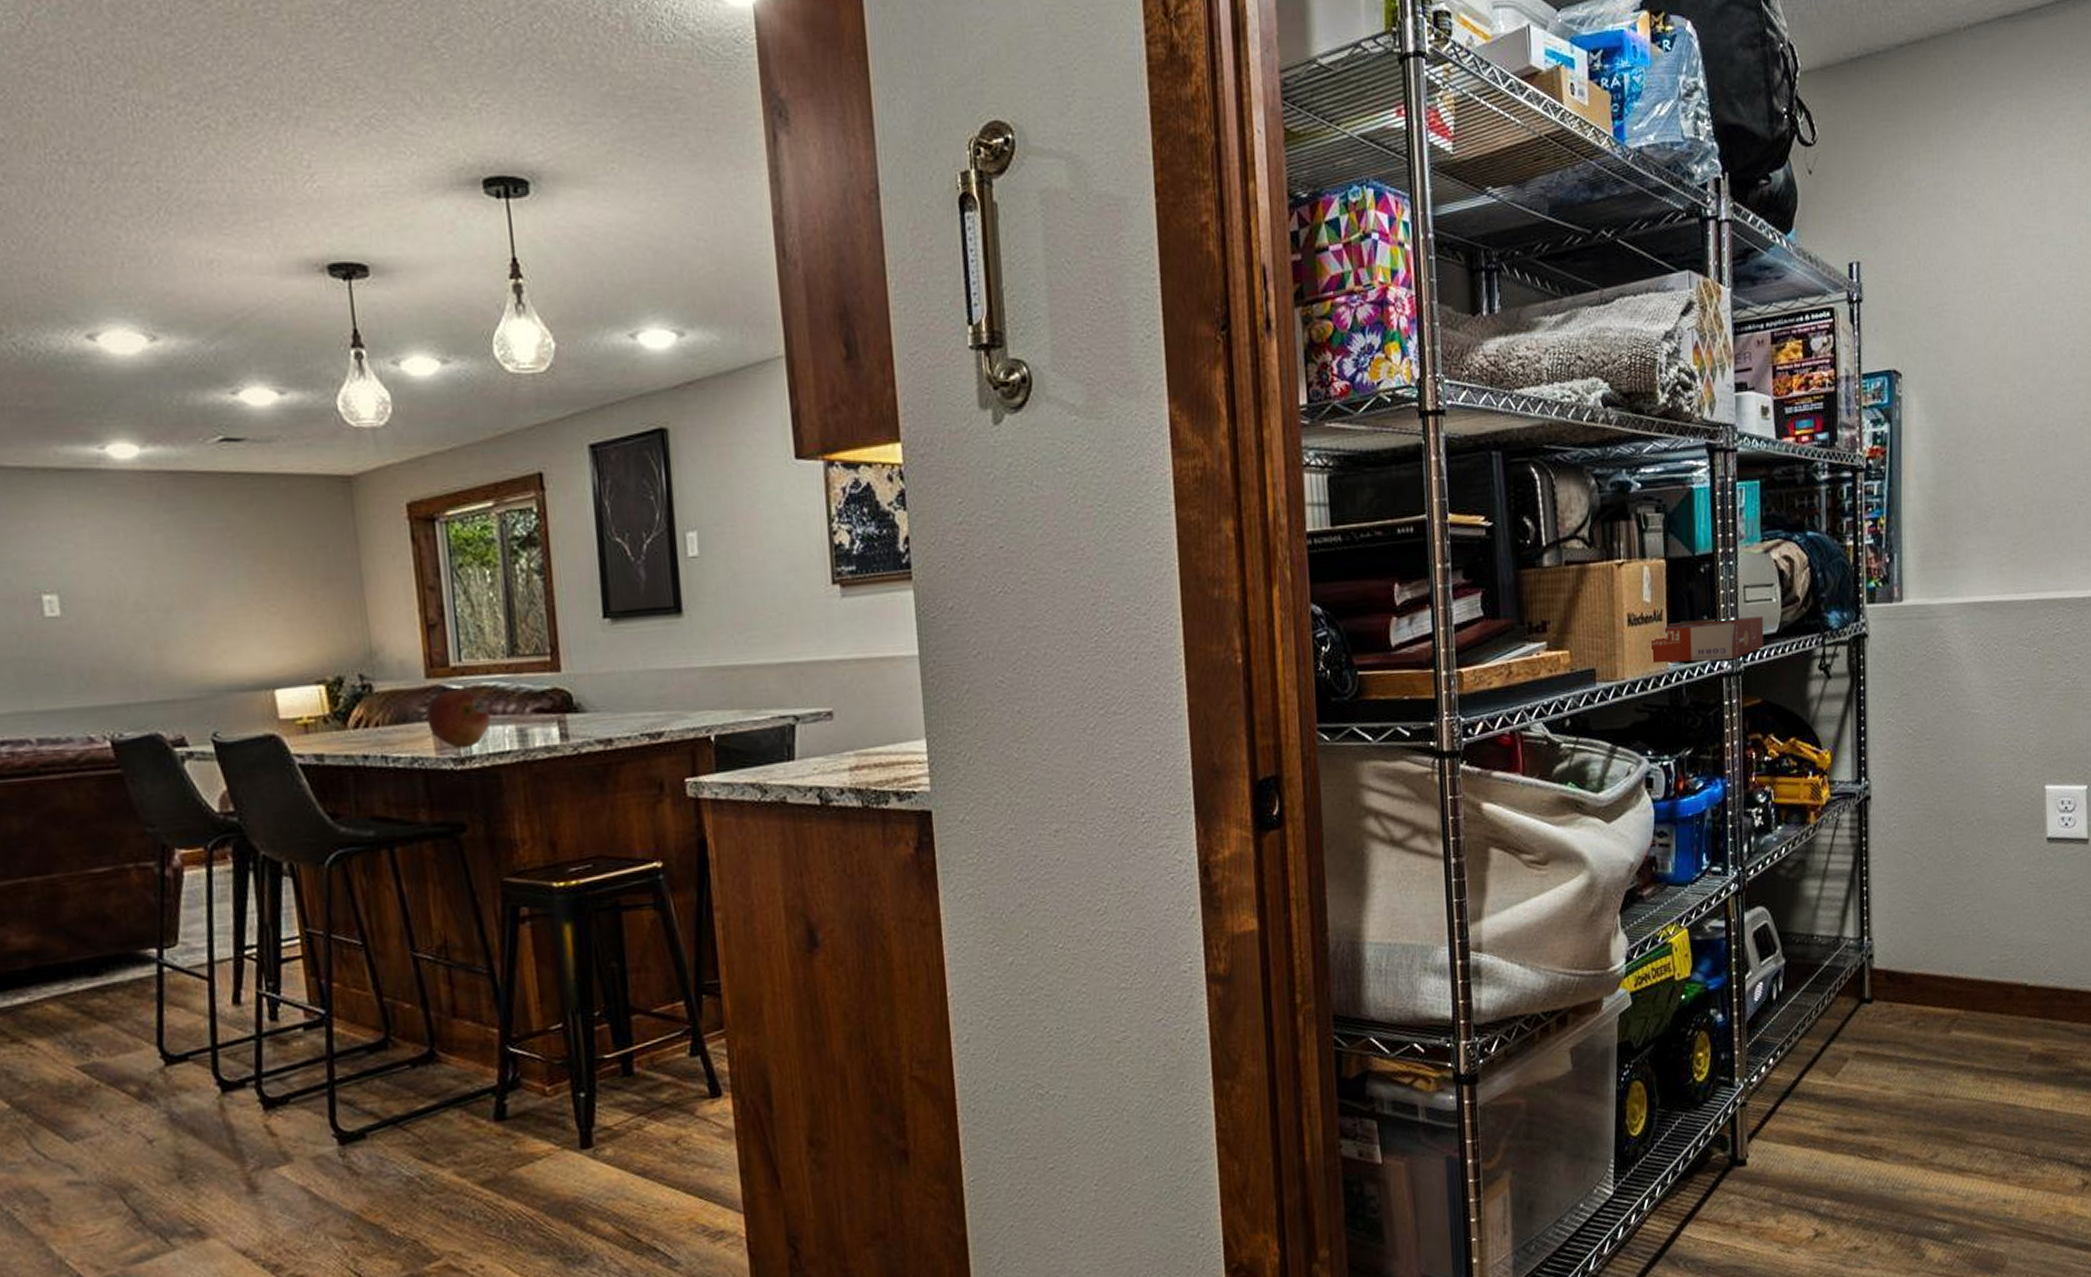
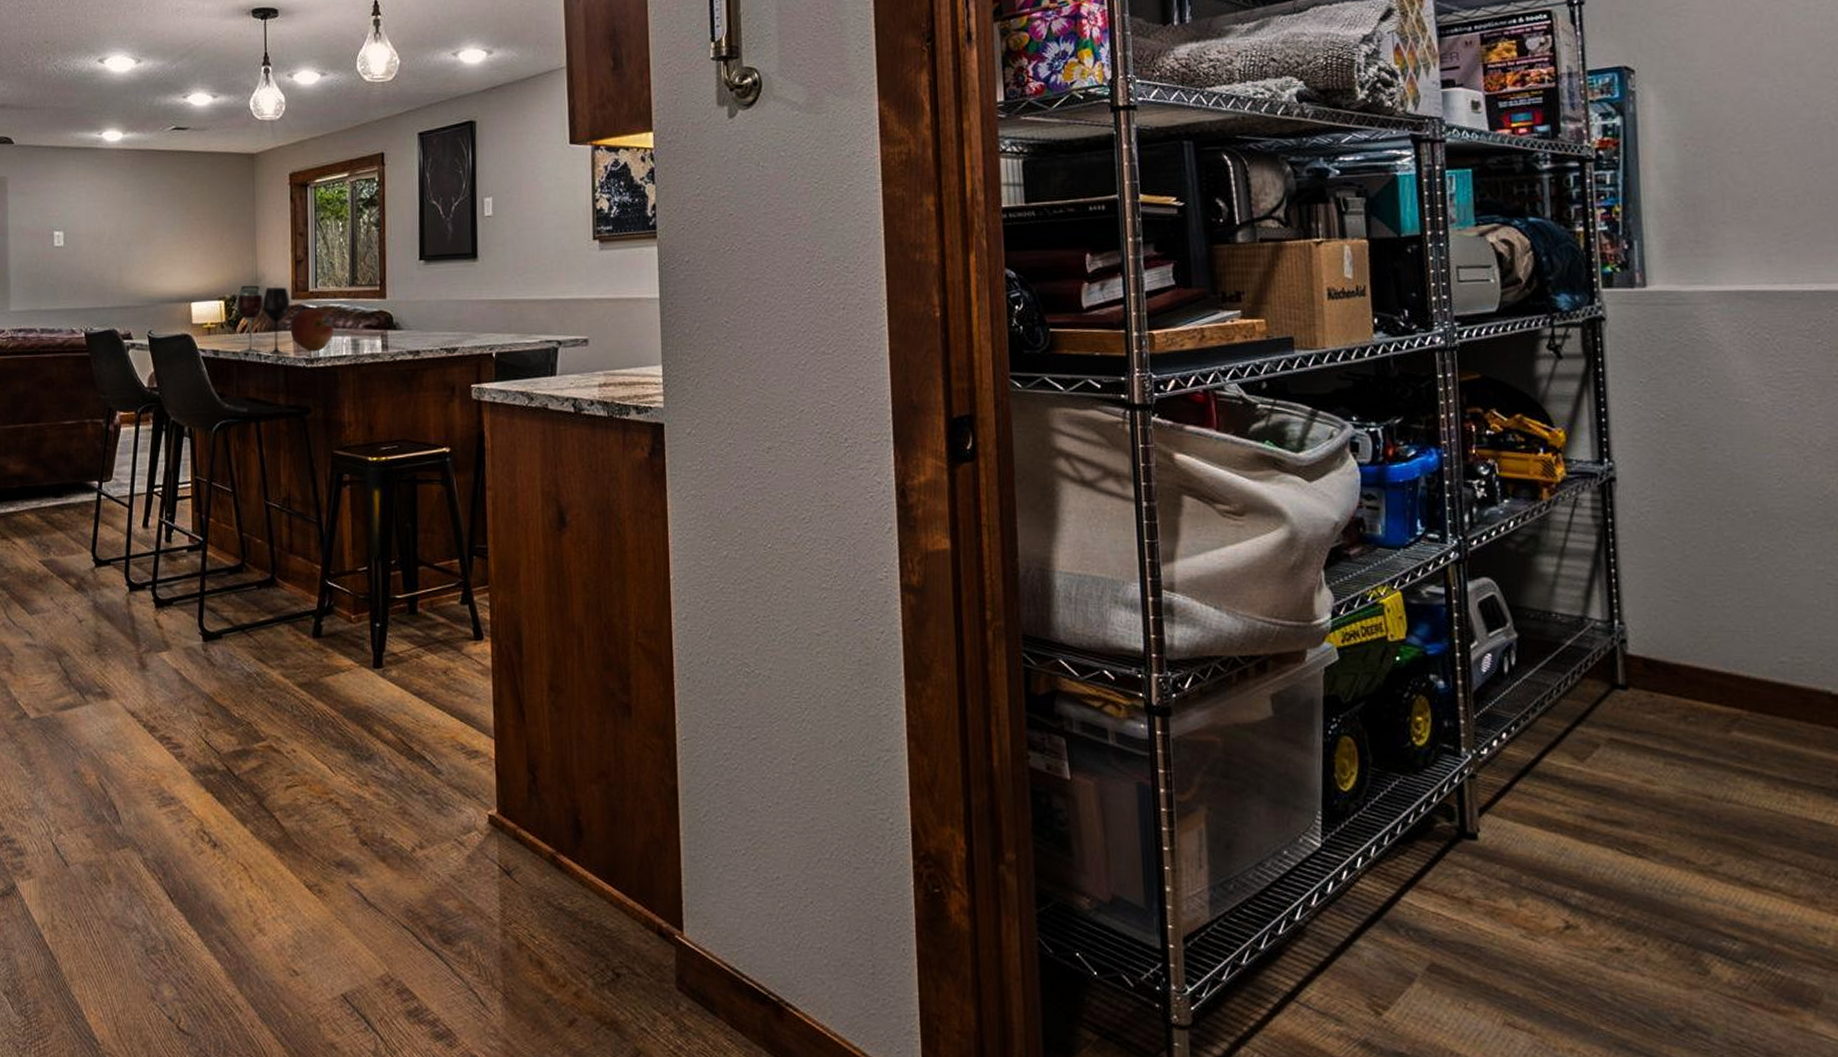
wineglass: none [344,661,388,757] -> present [236,285,263,354]
wineglass: none [382,661,429,756] -> present [262,286,291,354]
cereal box: present [1651,616,1764,664] -> none [1354,296,1482,336]

